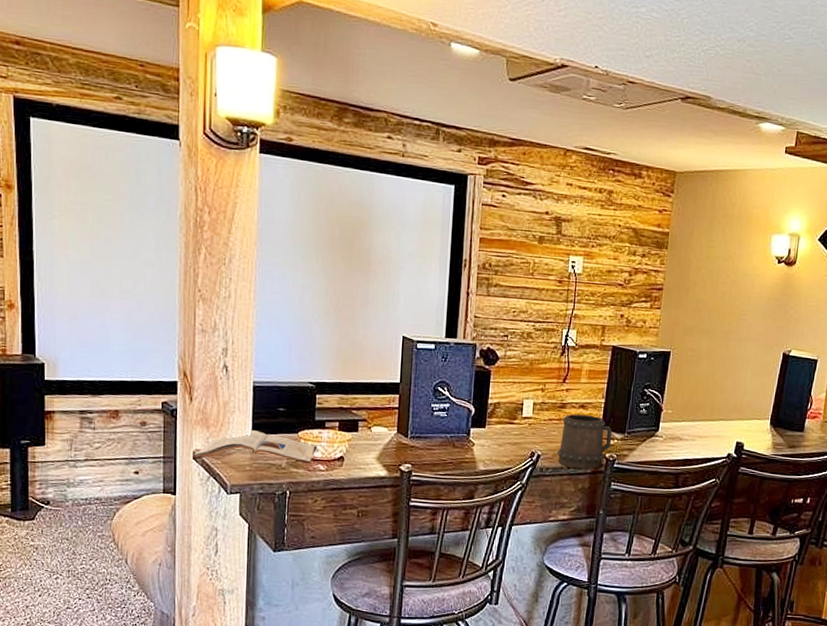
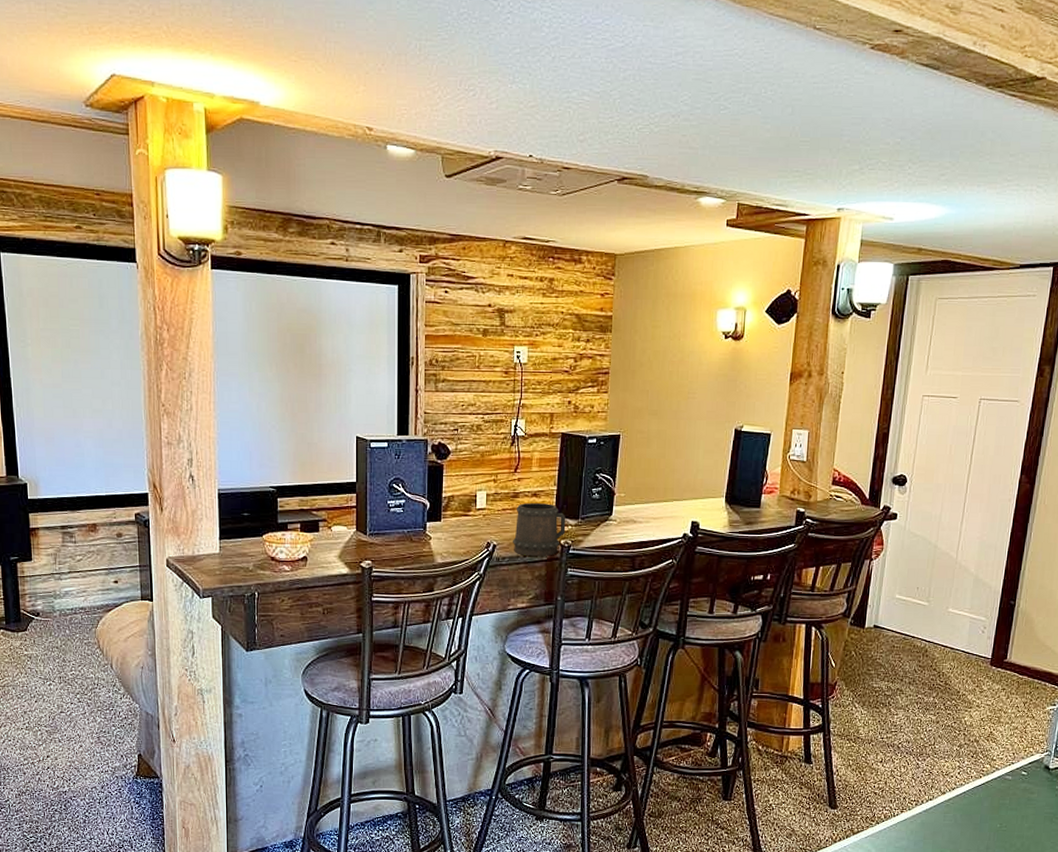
magazine: present [194,430,318,464] -> none [167,536,282,567]

